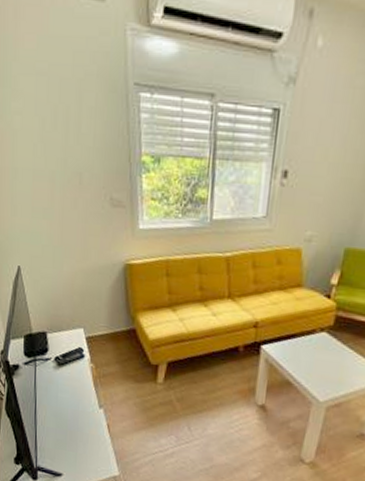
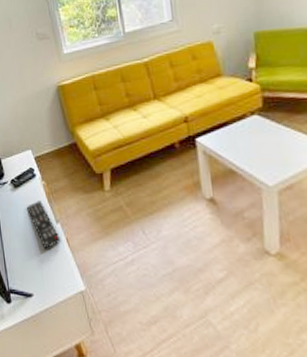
remote control: none [69,383,102,433] -> present [27,201,61,249]

